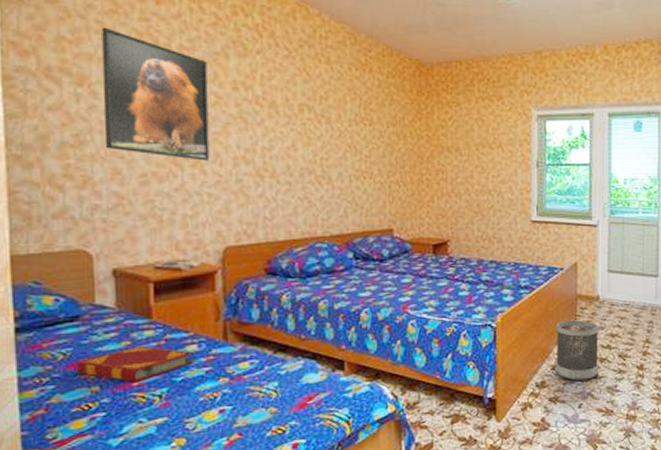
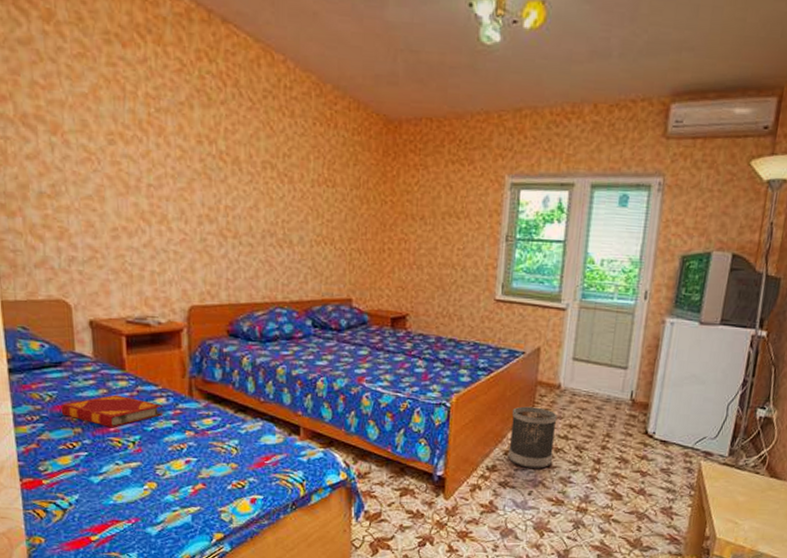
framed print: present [102,27,210,161] -> none [72,72,176,218]

